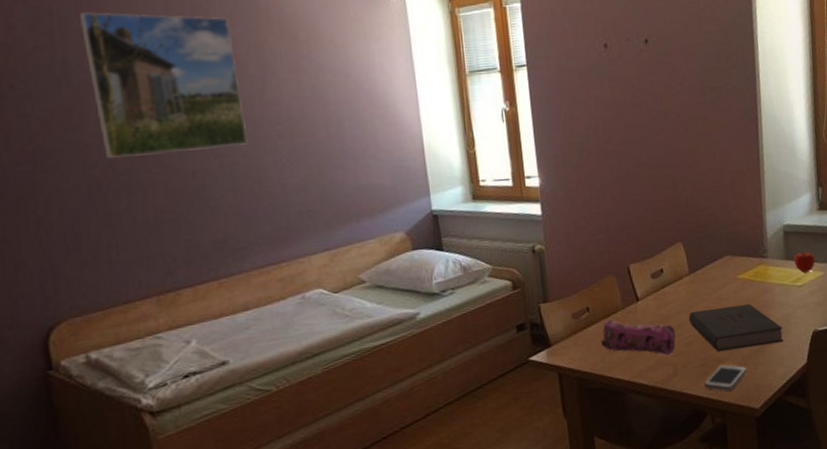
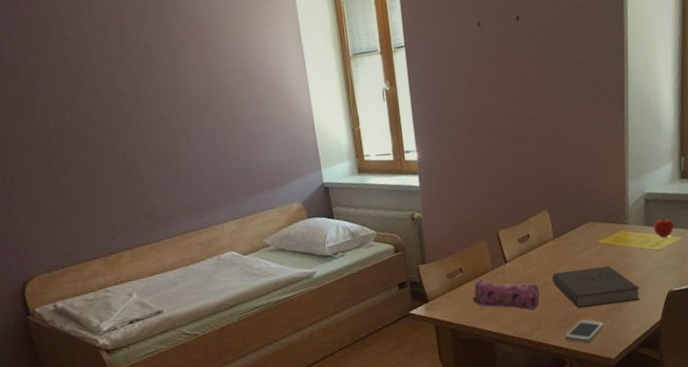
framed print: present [78,12,248,158] -> none [19,11,166,141]

